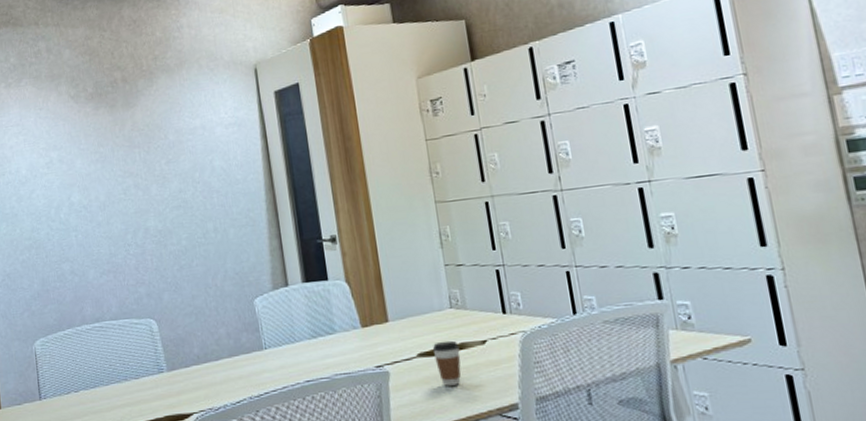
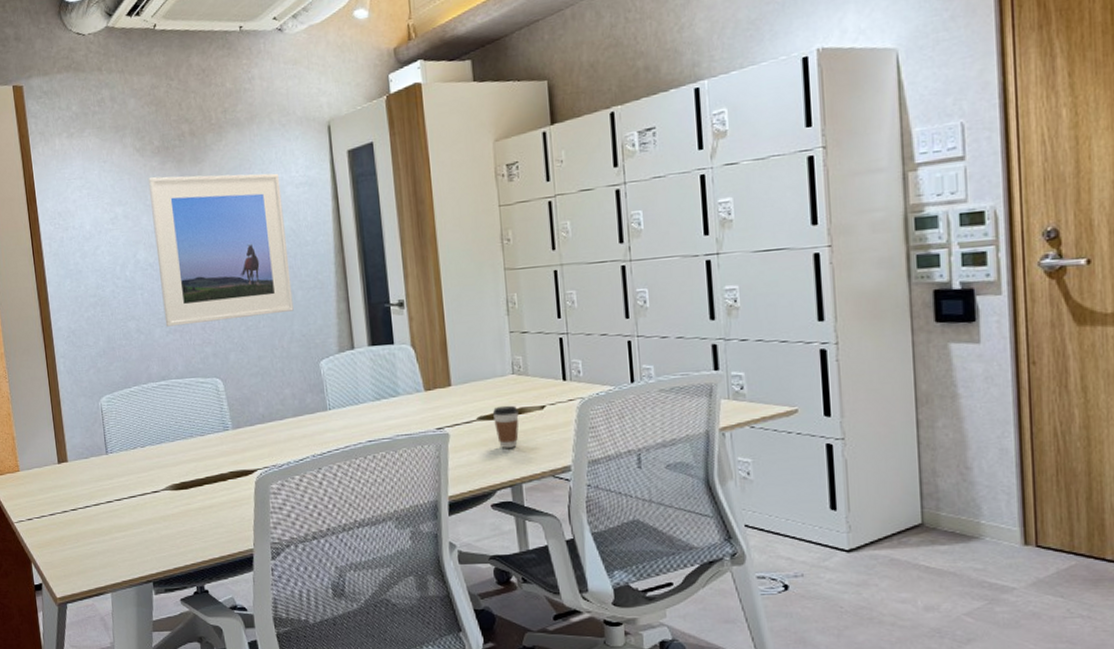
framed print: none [81,115,226,268] -> present [147,173,294,327]

